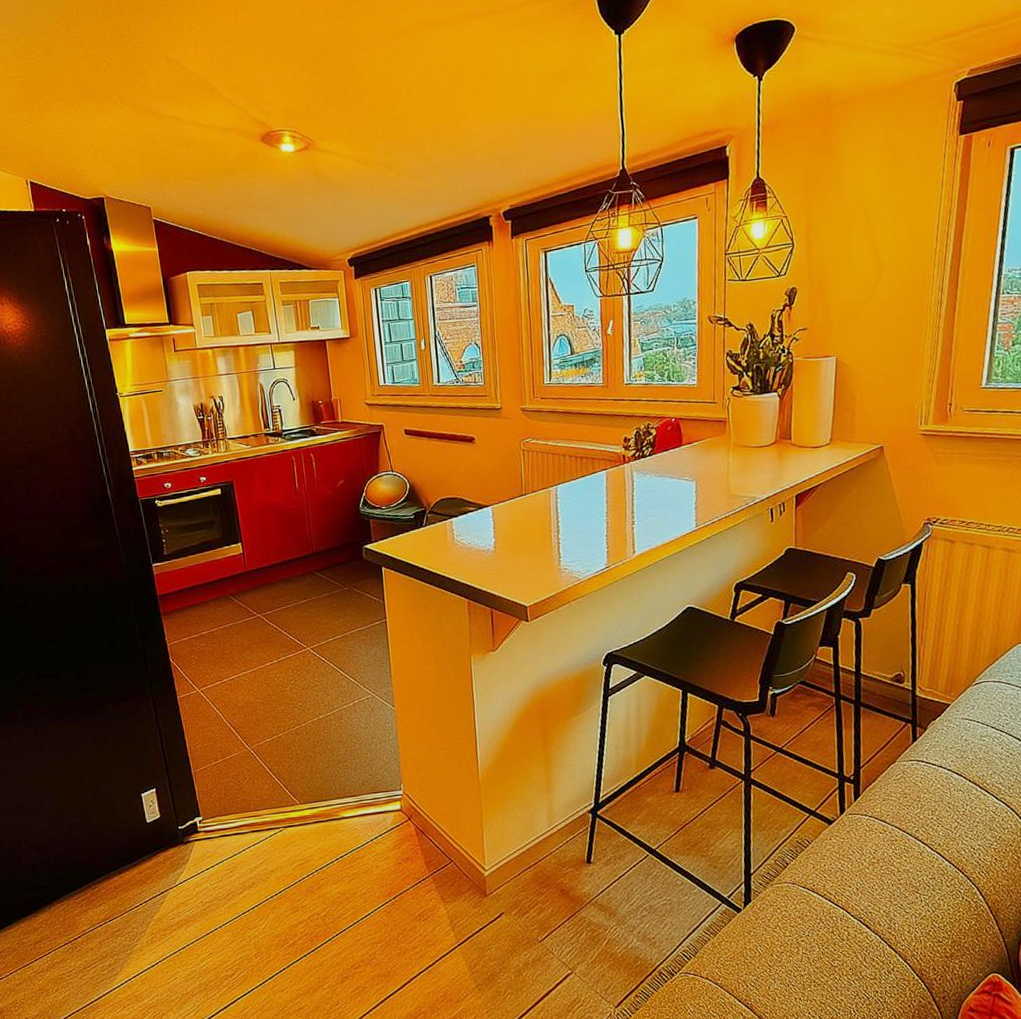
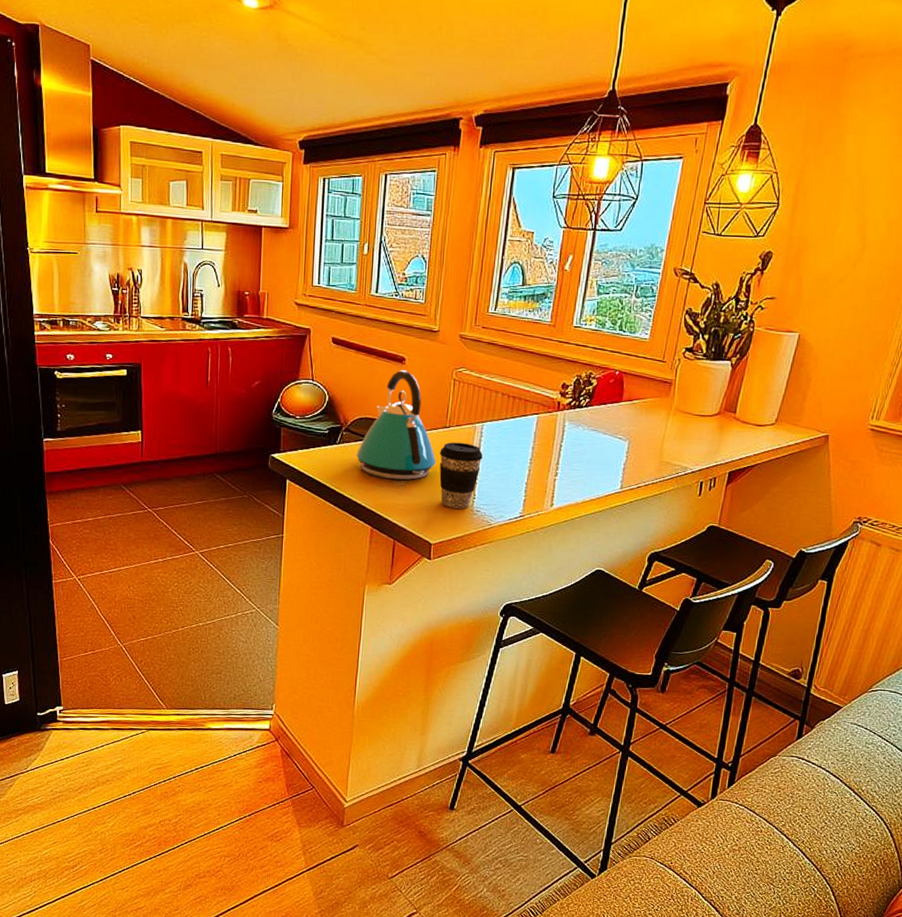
kettle: none [443,449,518,552] -> present [356,370,436,480]
coffee cup: none [520,507,562,570] -> present [439,442,483,509]

